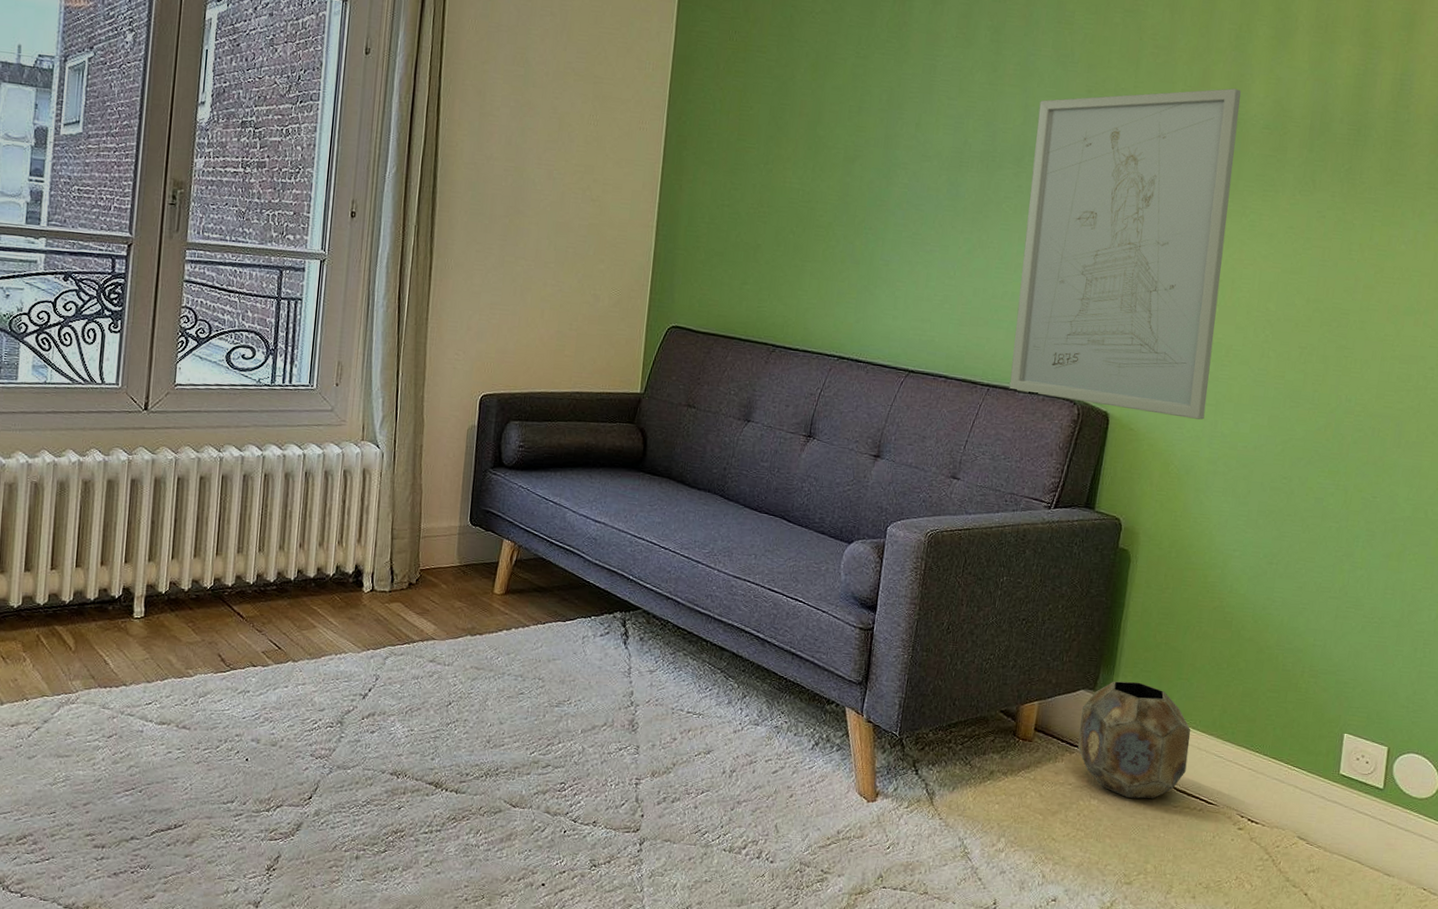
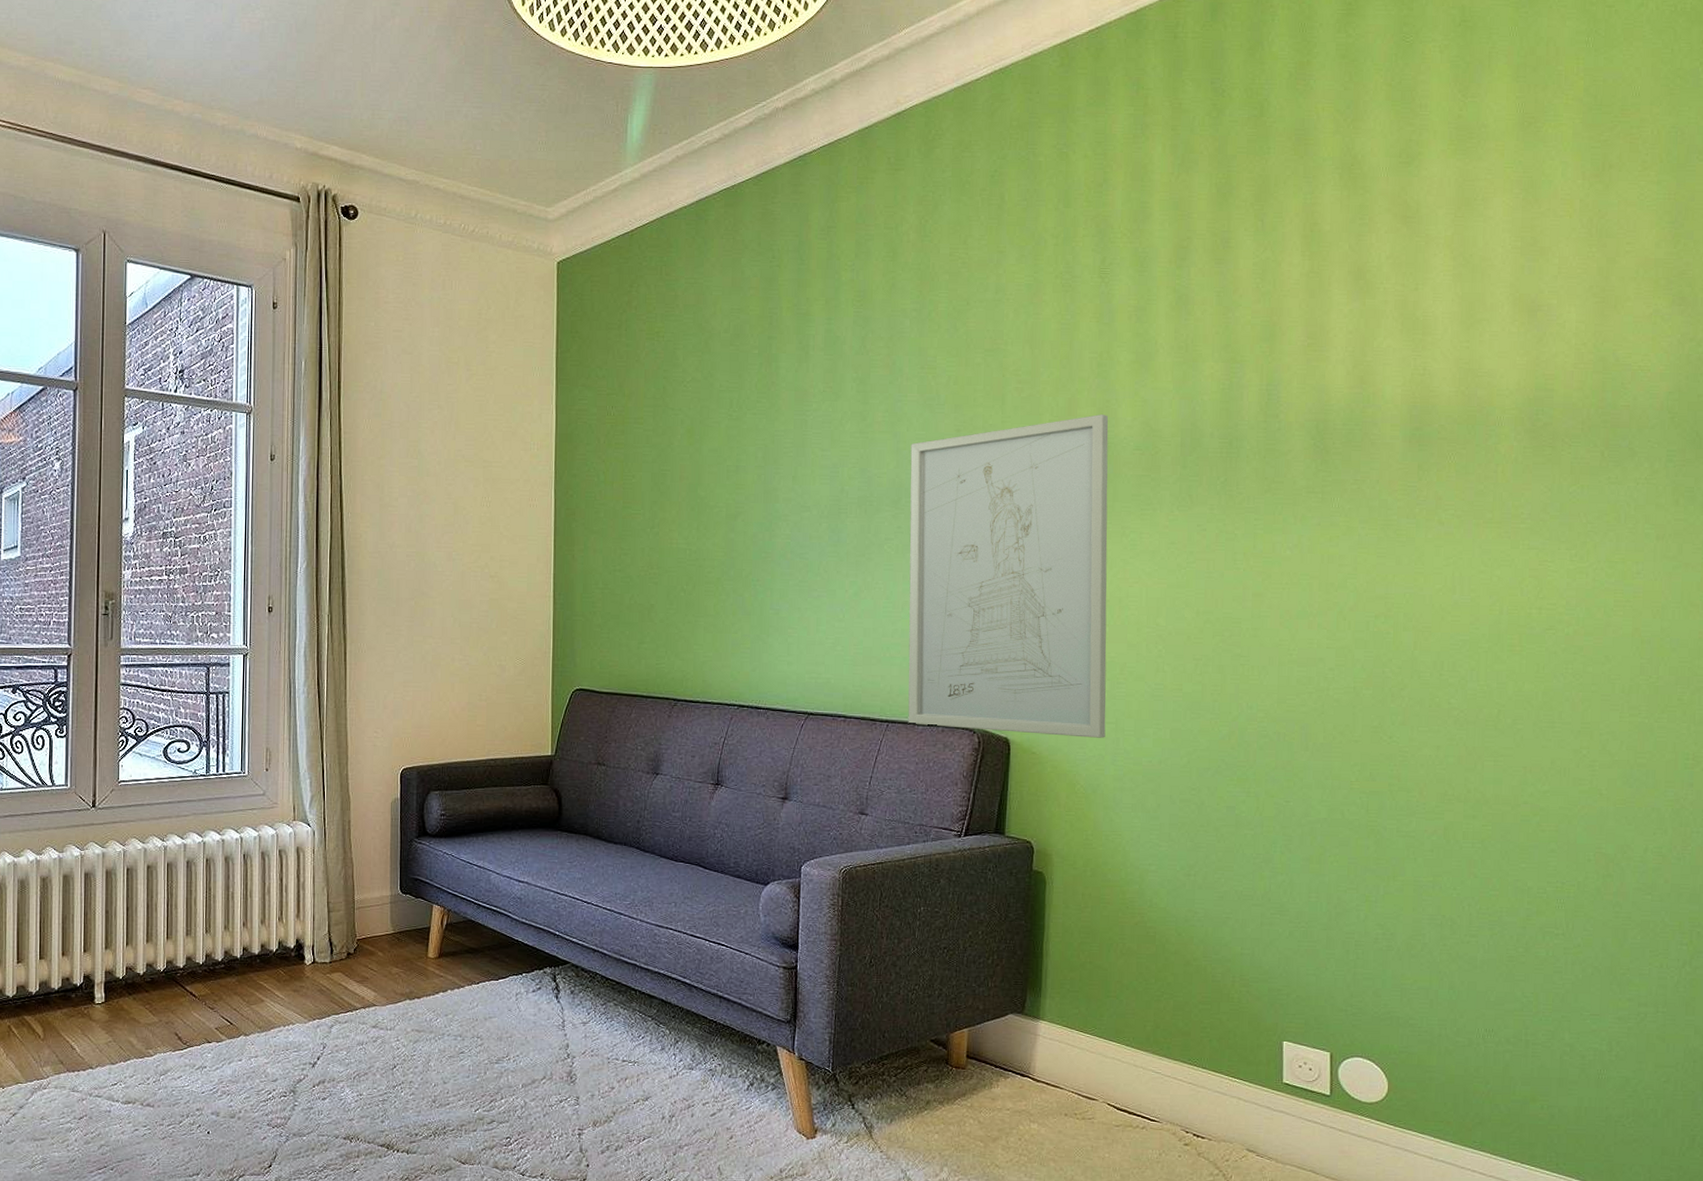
planter: present [1077,681,1191,799] -> none [1012,1002,1125,1120]

